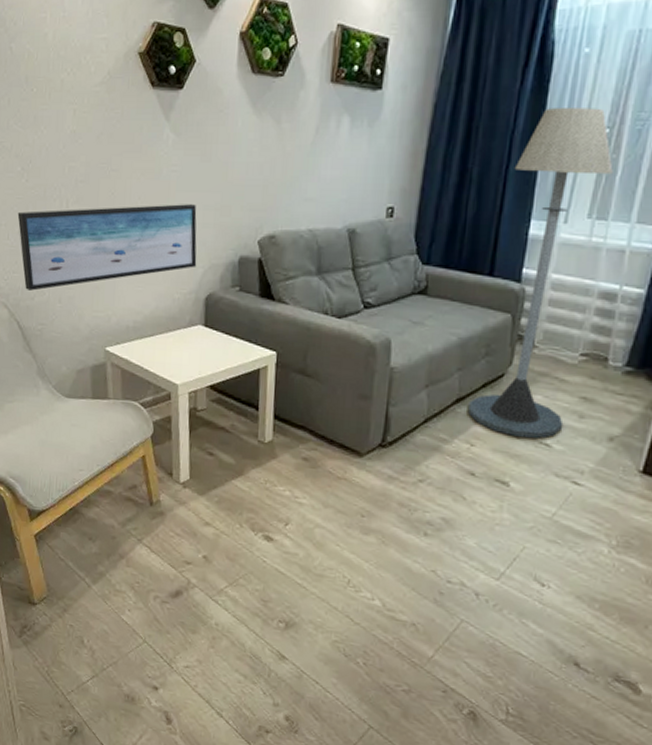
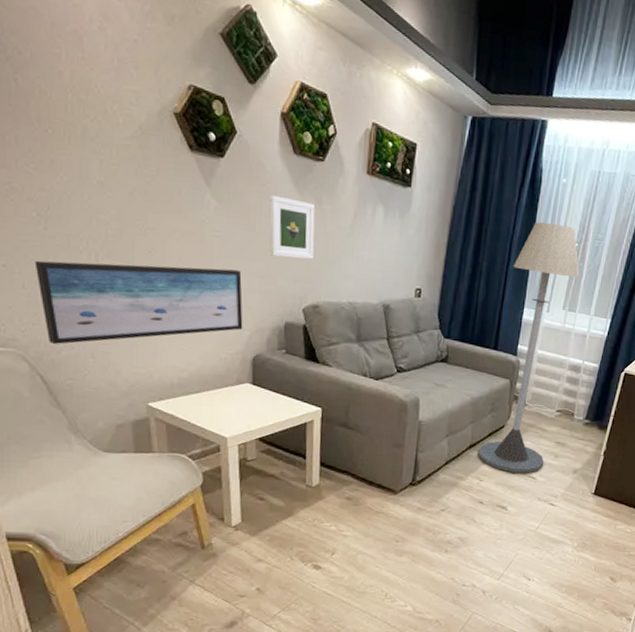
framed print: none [225,120,274,186] -> present [269,194,316,260]

